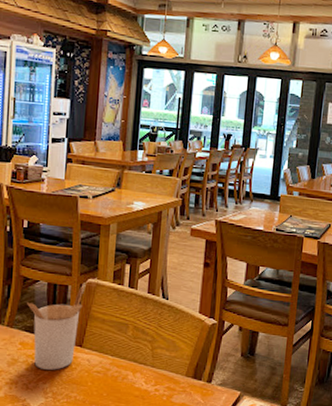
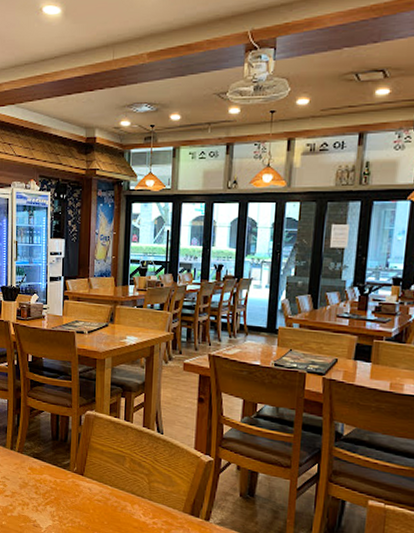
utensil holder: present [27,286,85,370] -> none [34,418,84,496]

